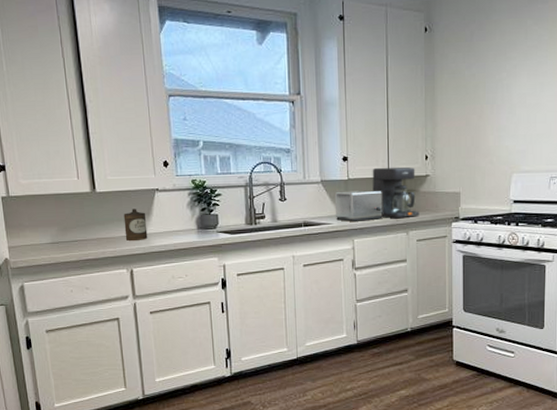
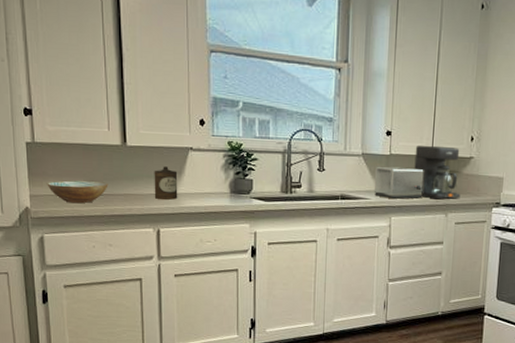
bowl: none [23,229,82,251] -> present [47,180,109,204]

